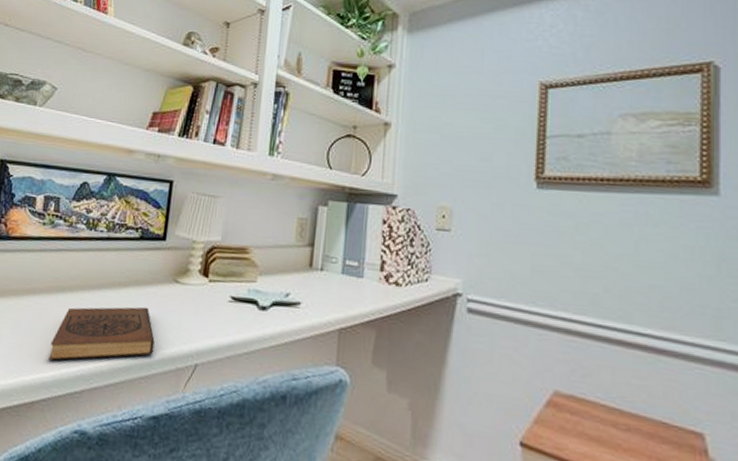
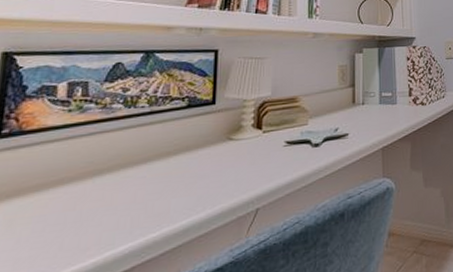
book: present [48,306,155,361] -> none [87,168,212,248]

